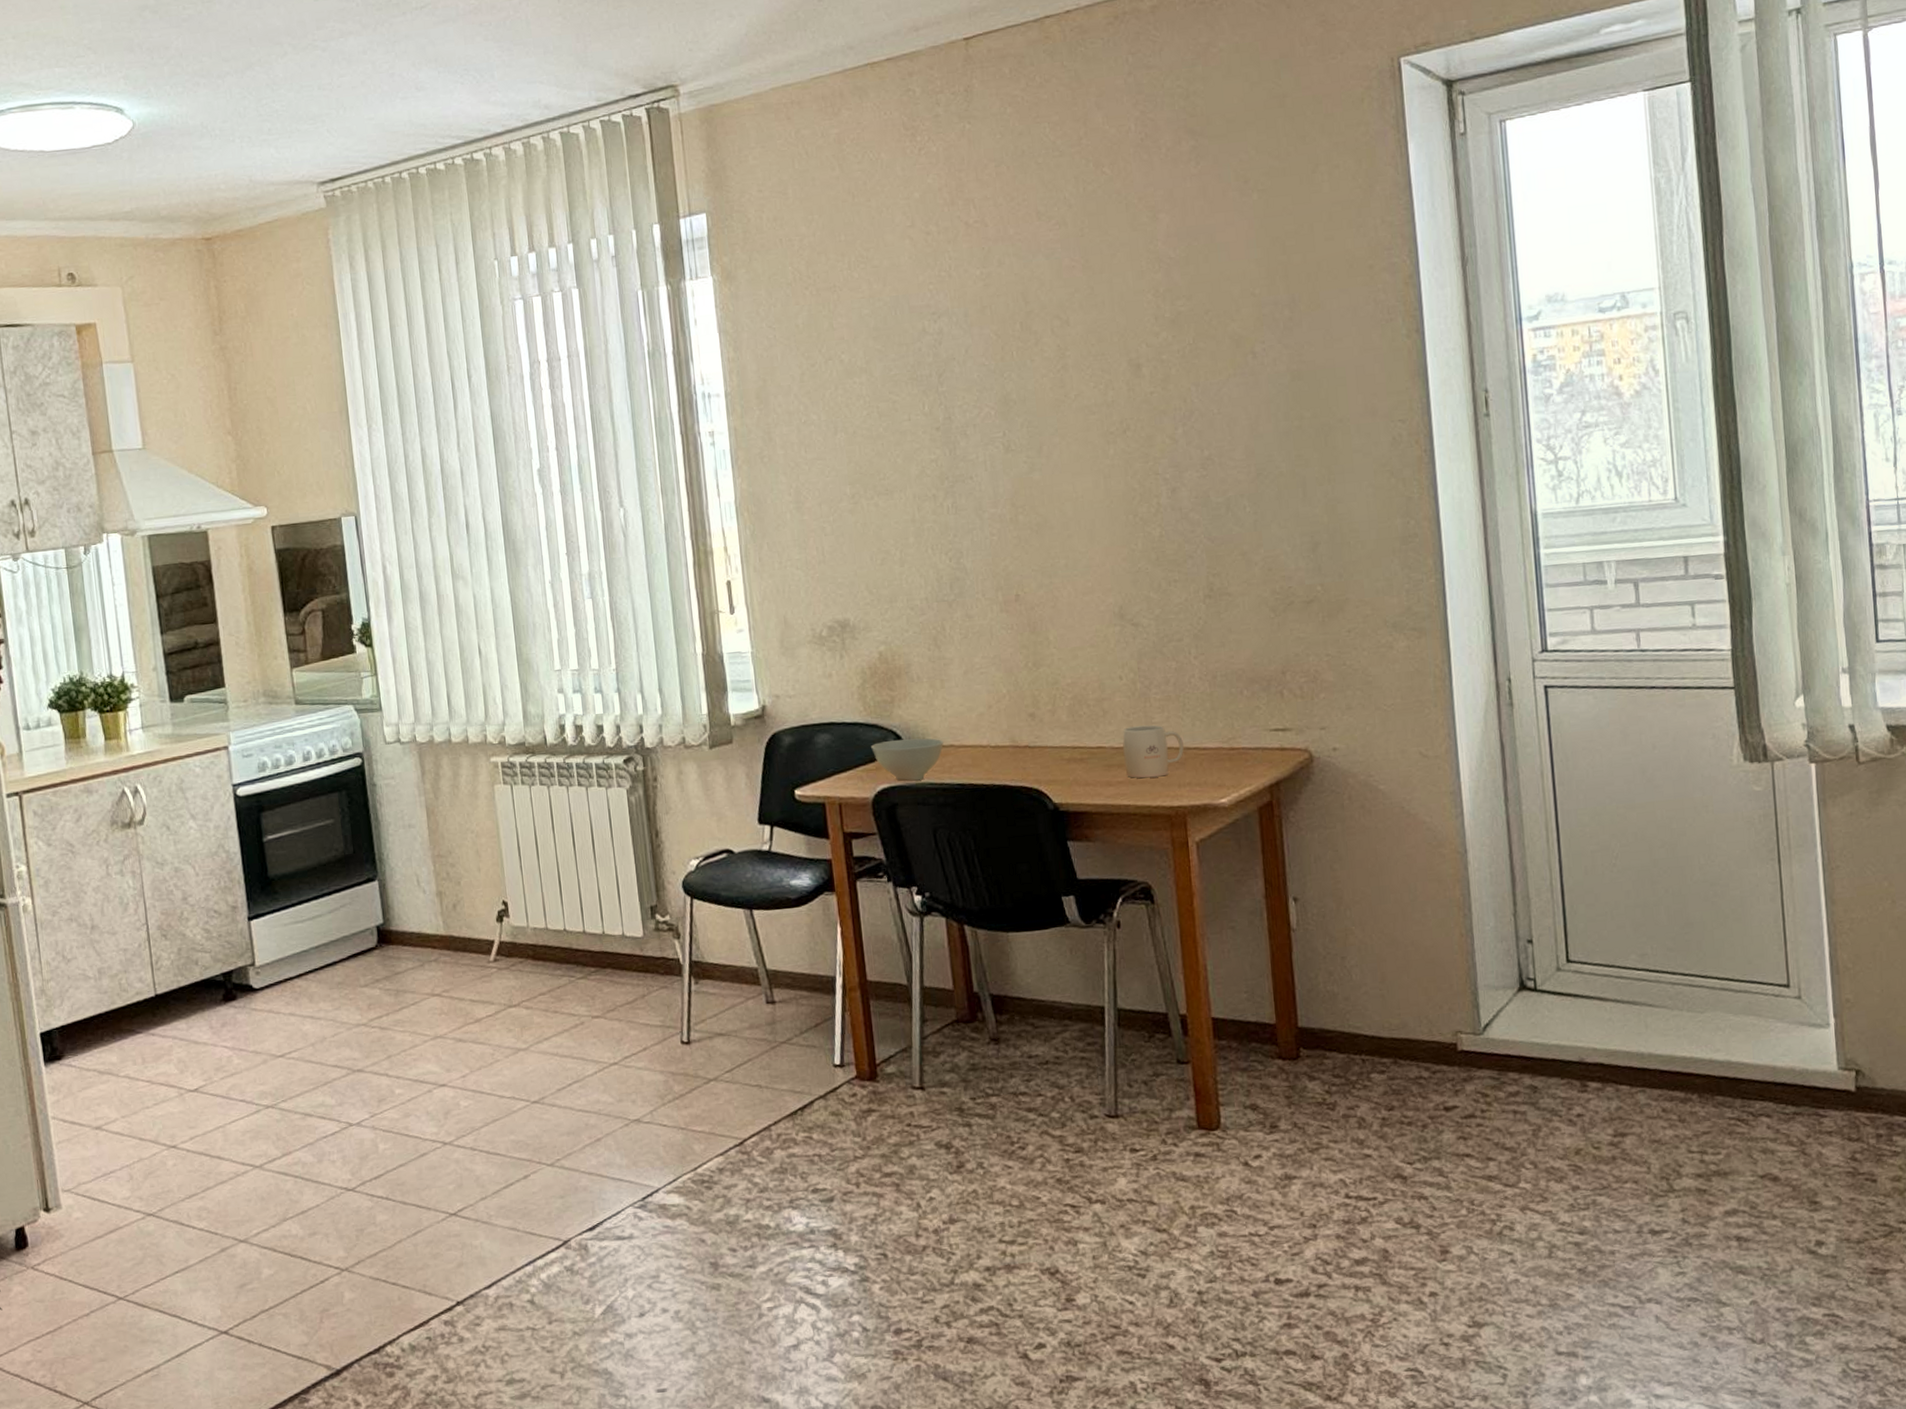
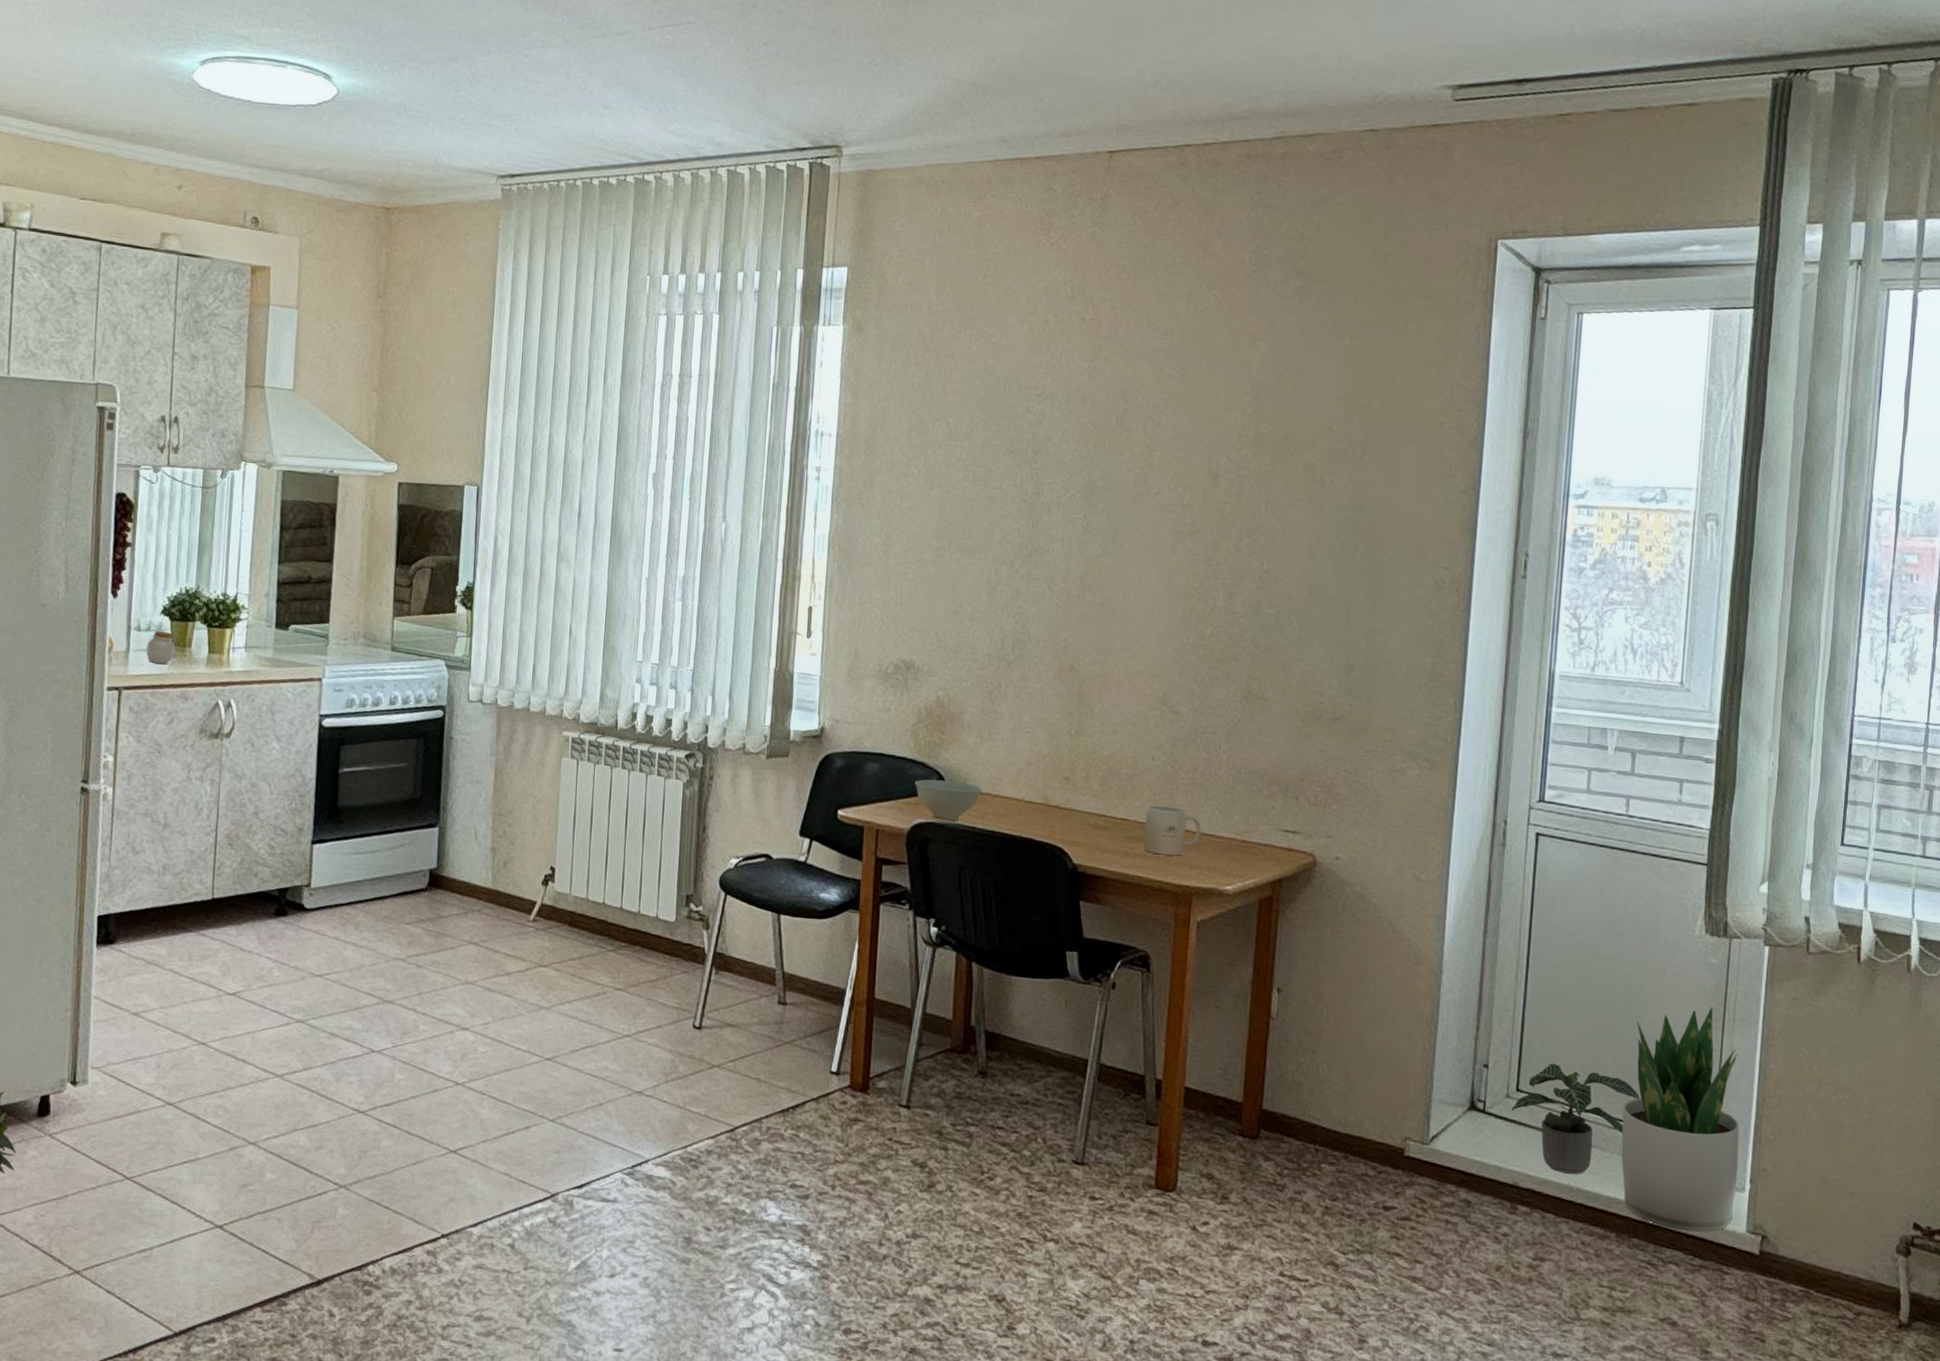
jar: none [39,725,70,761] -> present [146,630,176,665]
potted plant: none [1565,926,1700,1041] -> present [1512,1063,1640,1174]
planter: none [1684,838,1821,1080] -> present [1621,1007,1740,1233]

